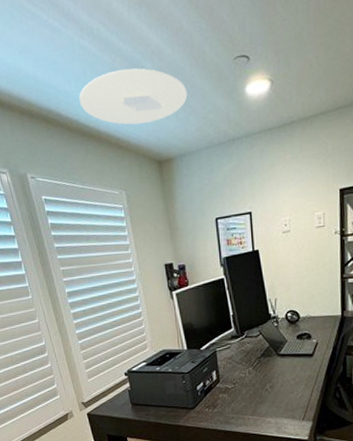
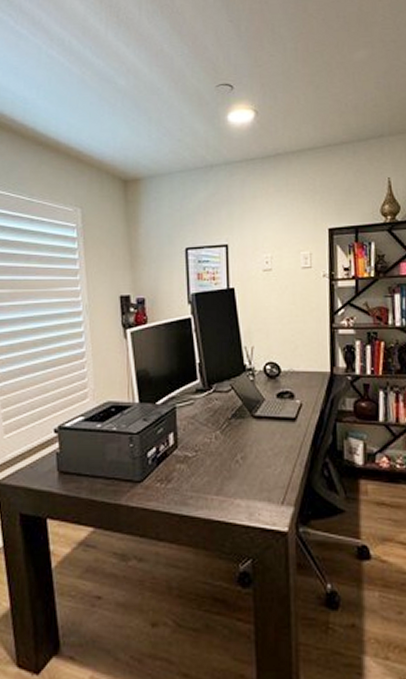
ceiling light: present [79,68,188,125] -> none [39,82,163,139]

